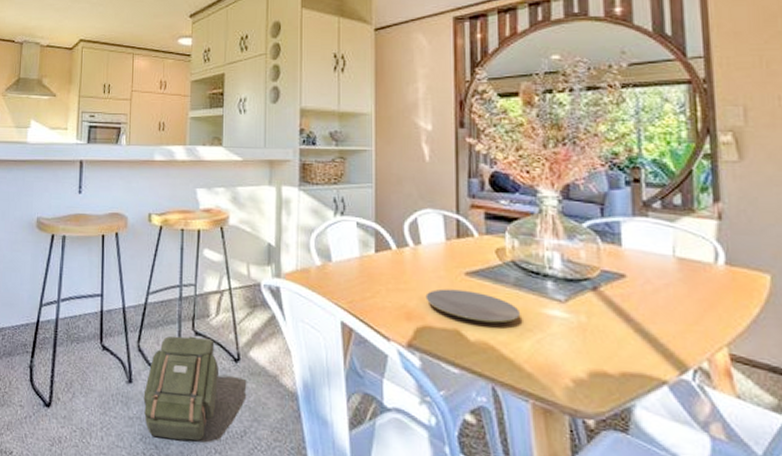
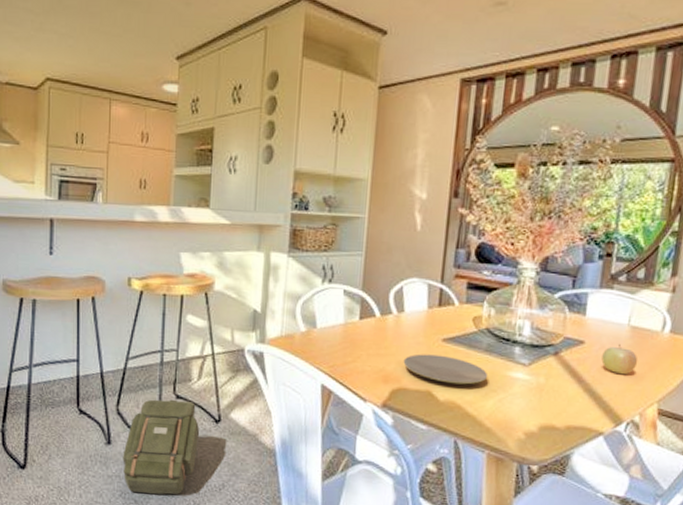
fruit: none [649,277,694,312] -> present [601,343,638,374]

